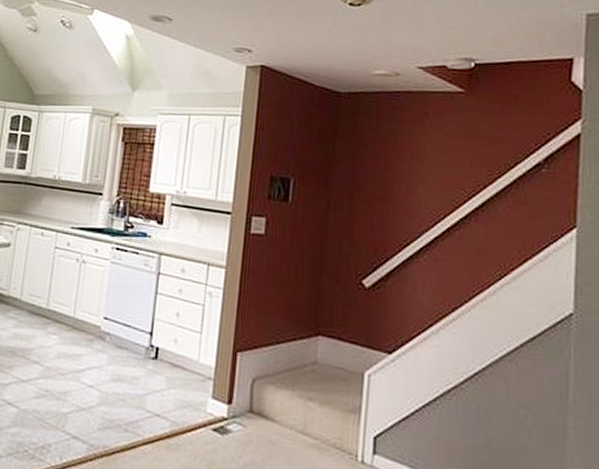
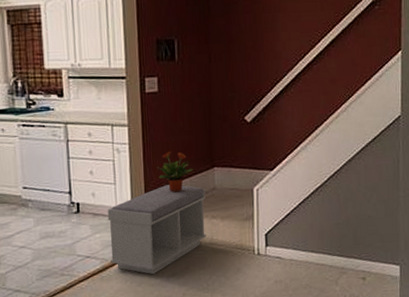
bench: none [181,346,304,457] -> present [107,185,207,275]
potted plant: none [250,305,293,358] -> present [156,151,194,193]

